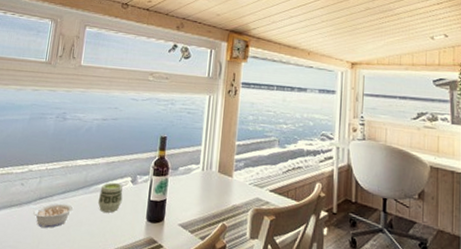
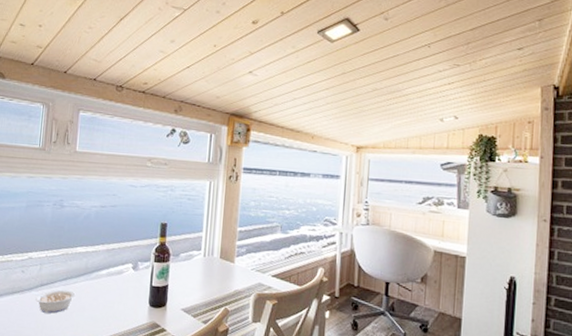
cup: present [97,182,123,213] -> none [99,269,125,299]

